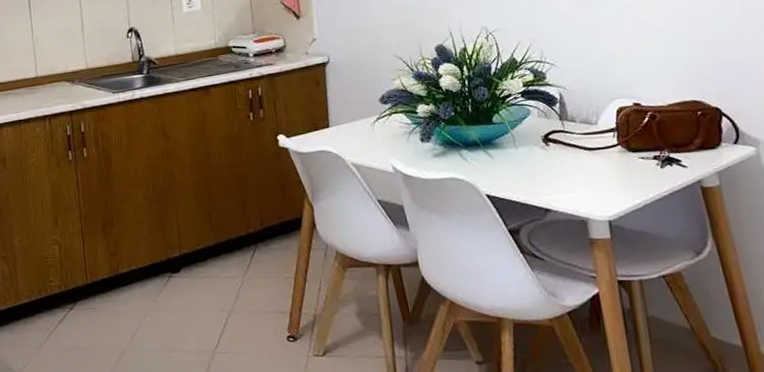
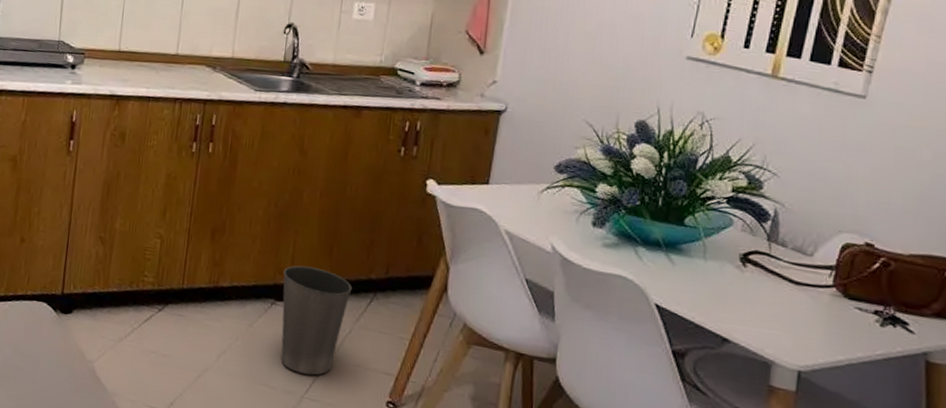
waste basket: none [173,235,236,332] -> present [281,265,352,375]

